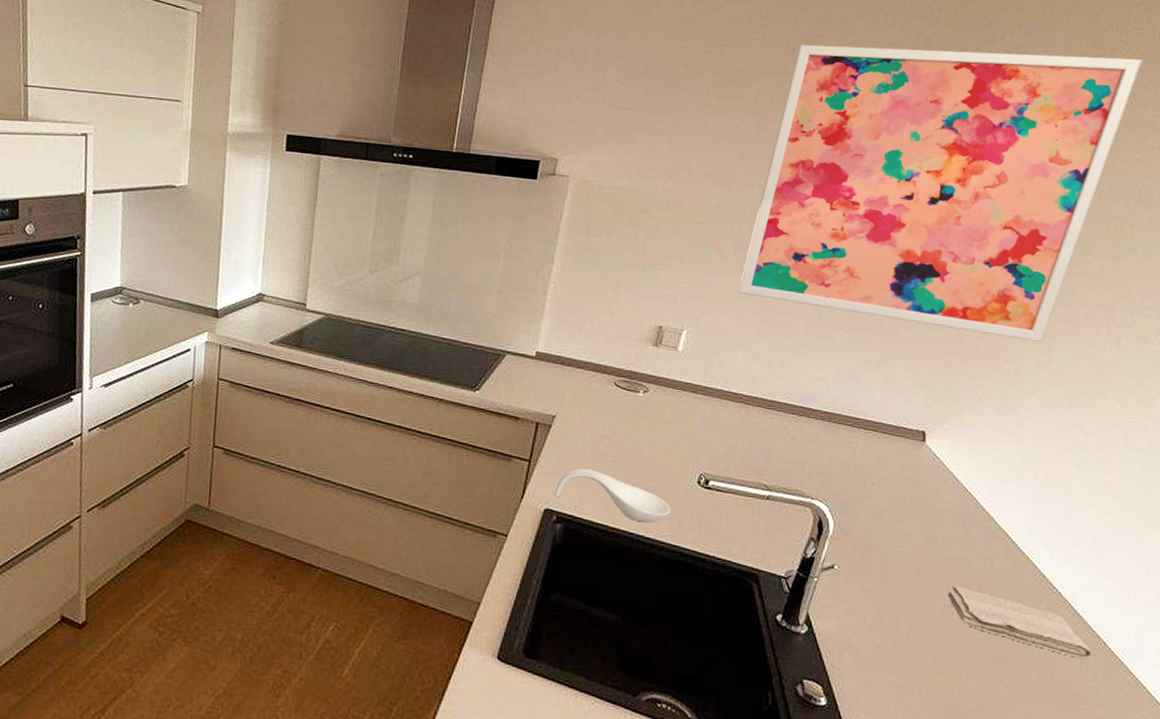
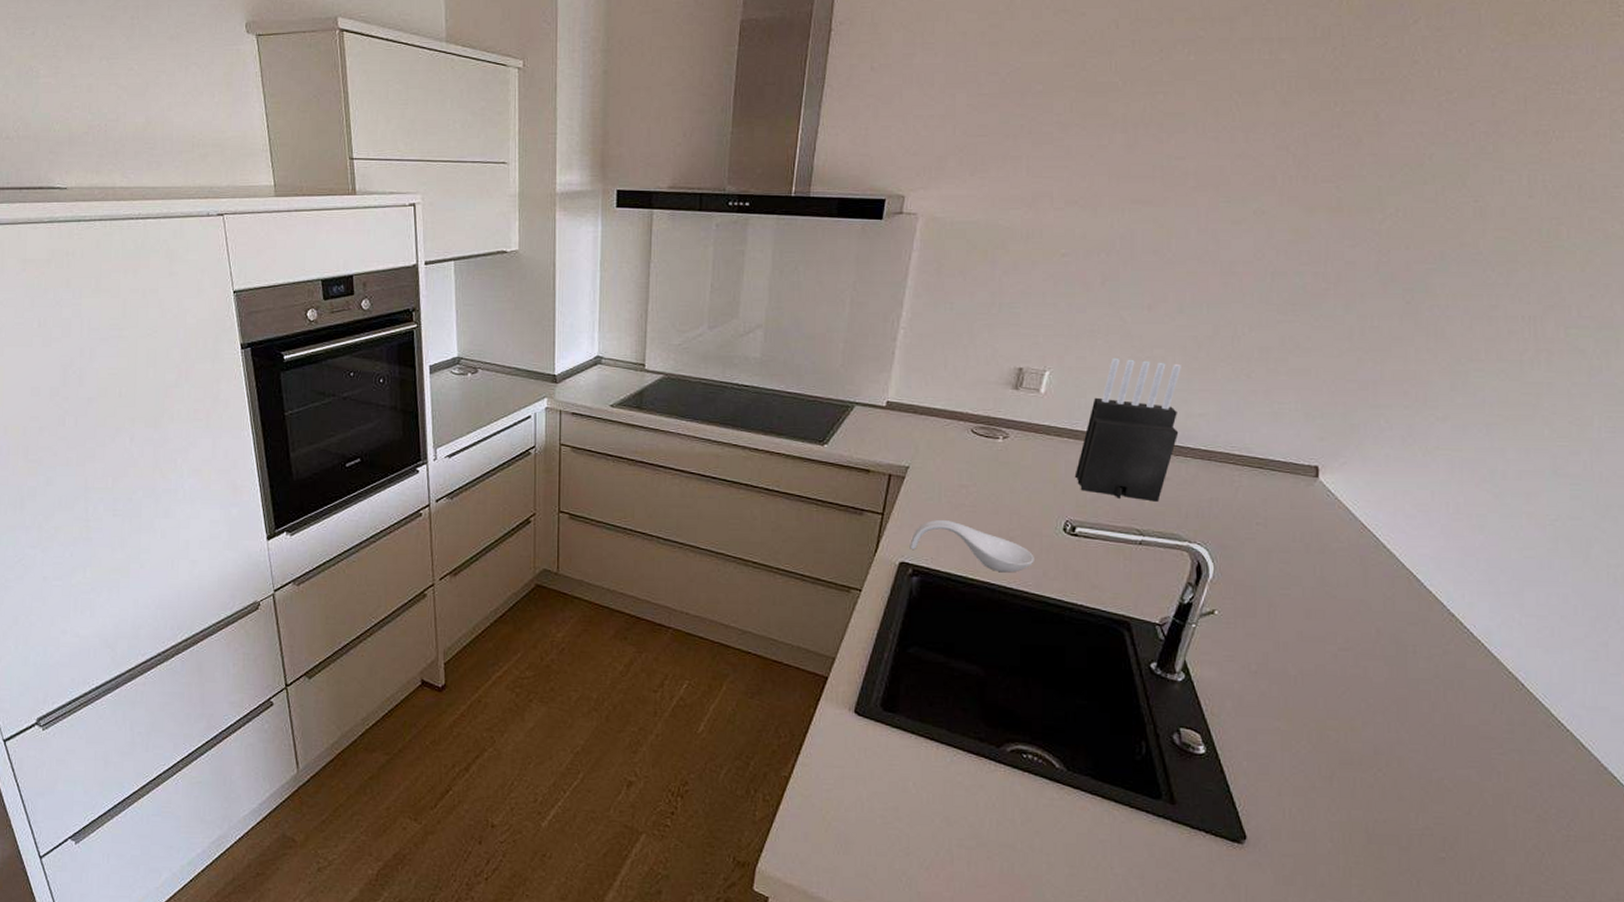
knife block: none [708,321,805,459] -> present [1074,357,1181,502]
wall art: present [738,44,1143,342] -> none [1106,32,1590,363]
washcloth: present [947,585,1093,658] -> none [1342,628,1508,701]

